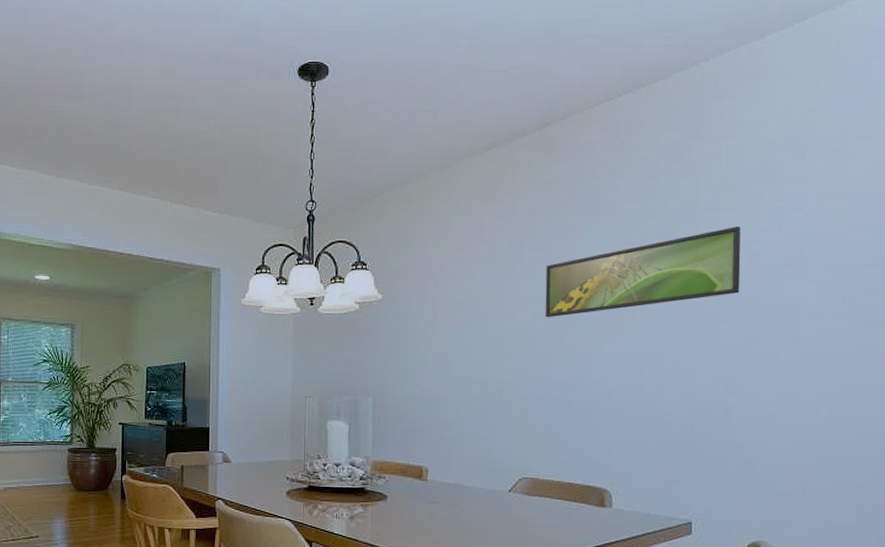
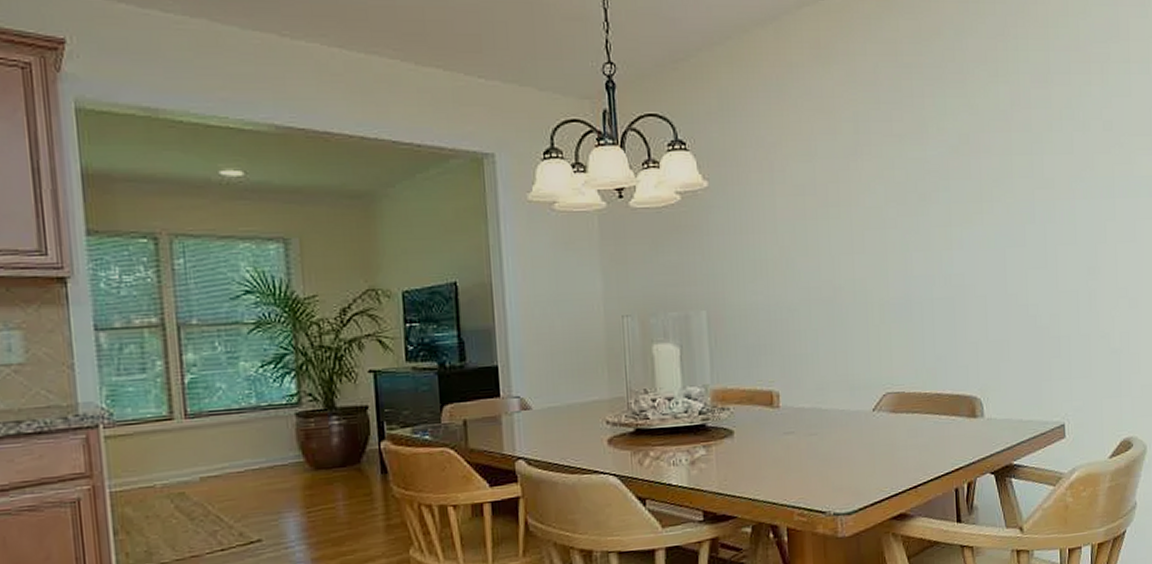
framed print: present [545,225,741,318] -> none [895,90,1095,202]

